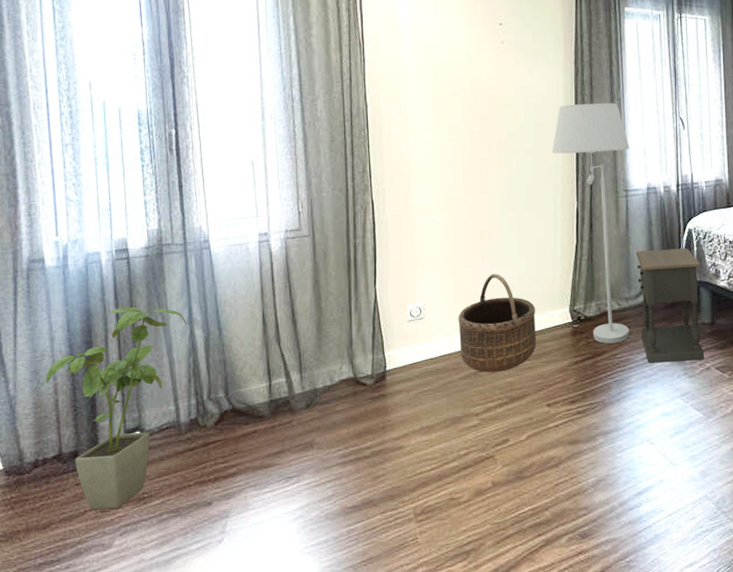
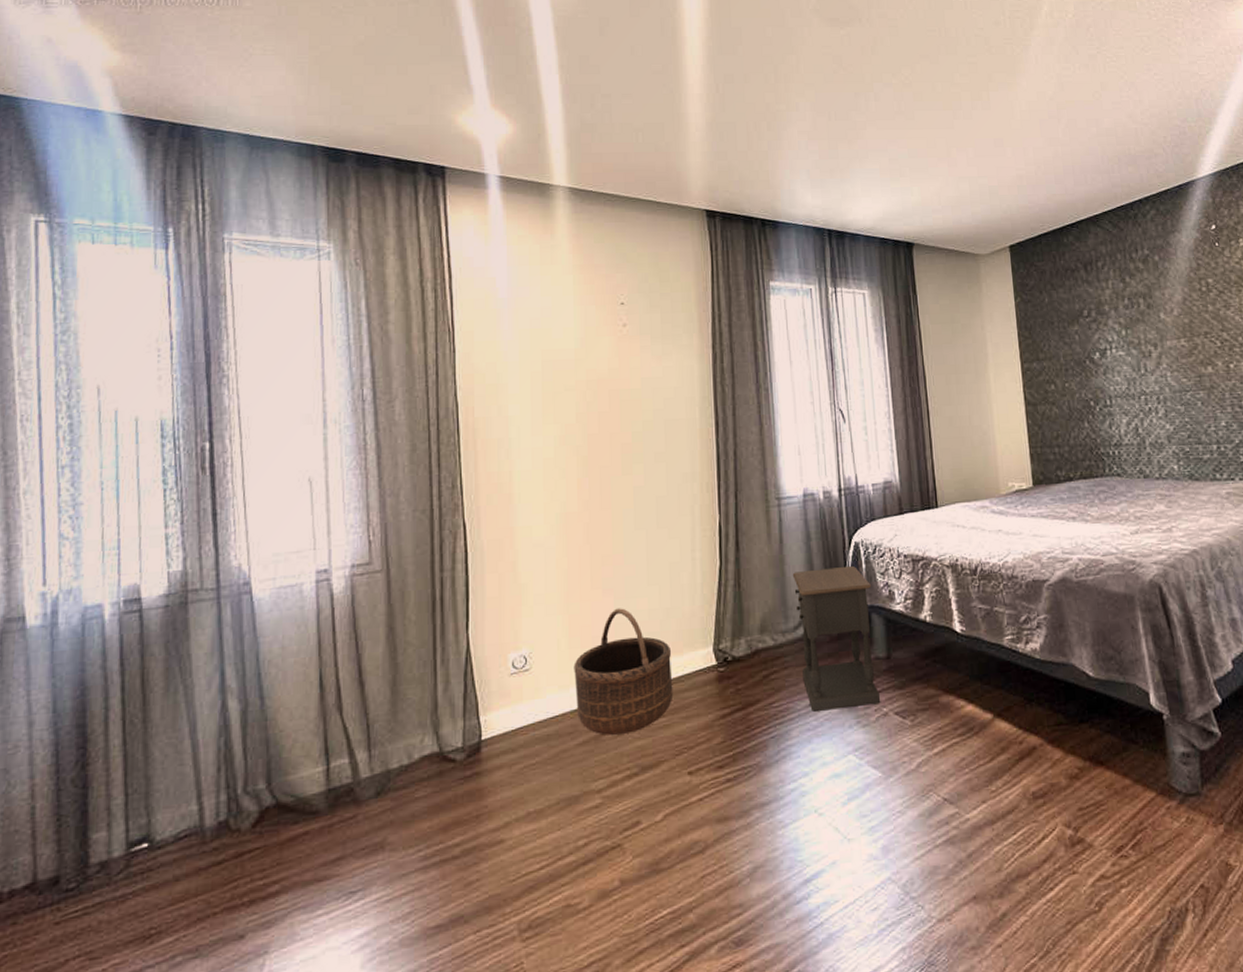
house plant: present [46,307,187,510] -> none [19,674,218,958]
floor lamp: present [552,103,630,344] -> none [687,393,788,690]

